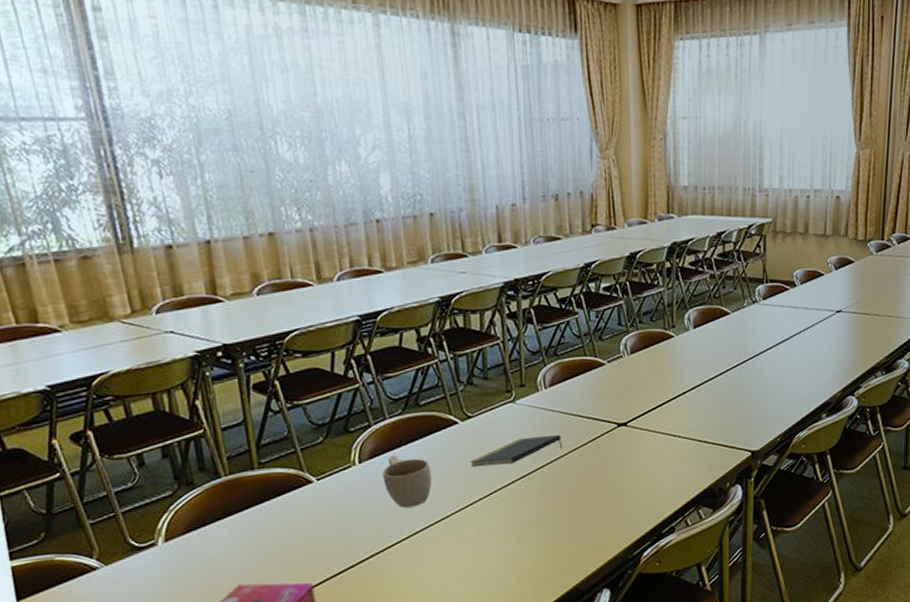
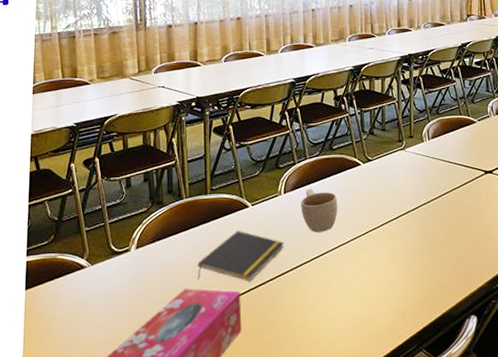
notepad: none [251,511,365,573] -> present [197,231,284,282]
notepad: present [470,434,563,468] -> none [368,177,441,202]

